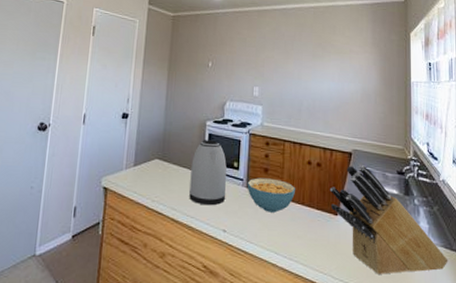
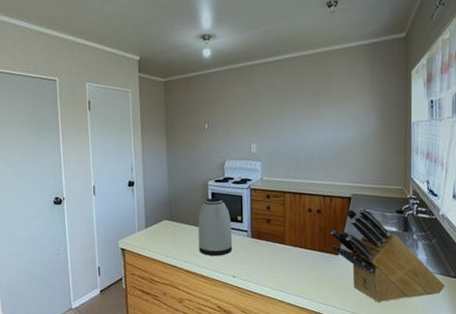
cereal bowl: present [247,178,295,213] -> none [251,227,297,258]

